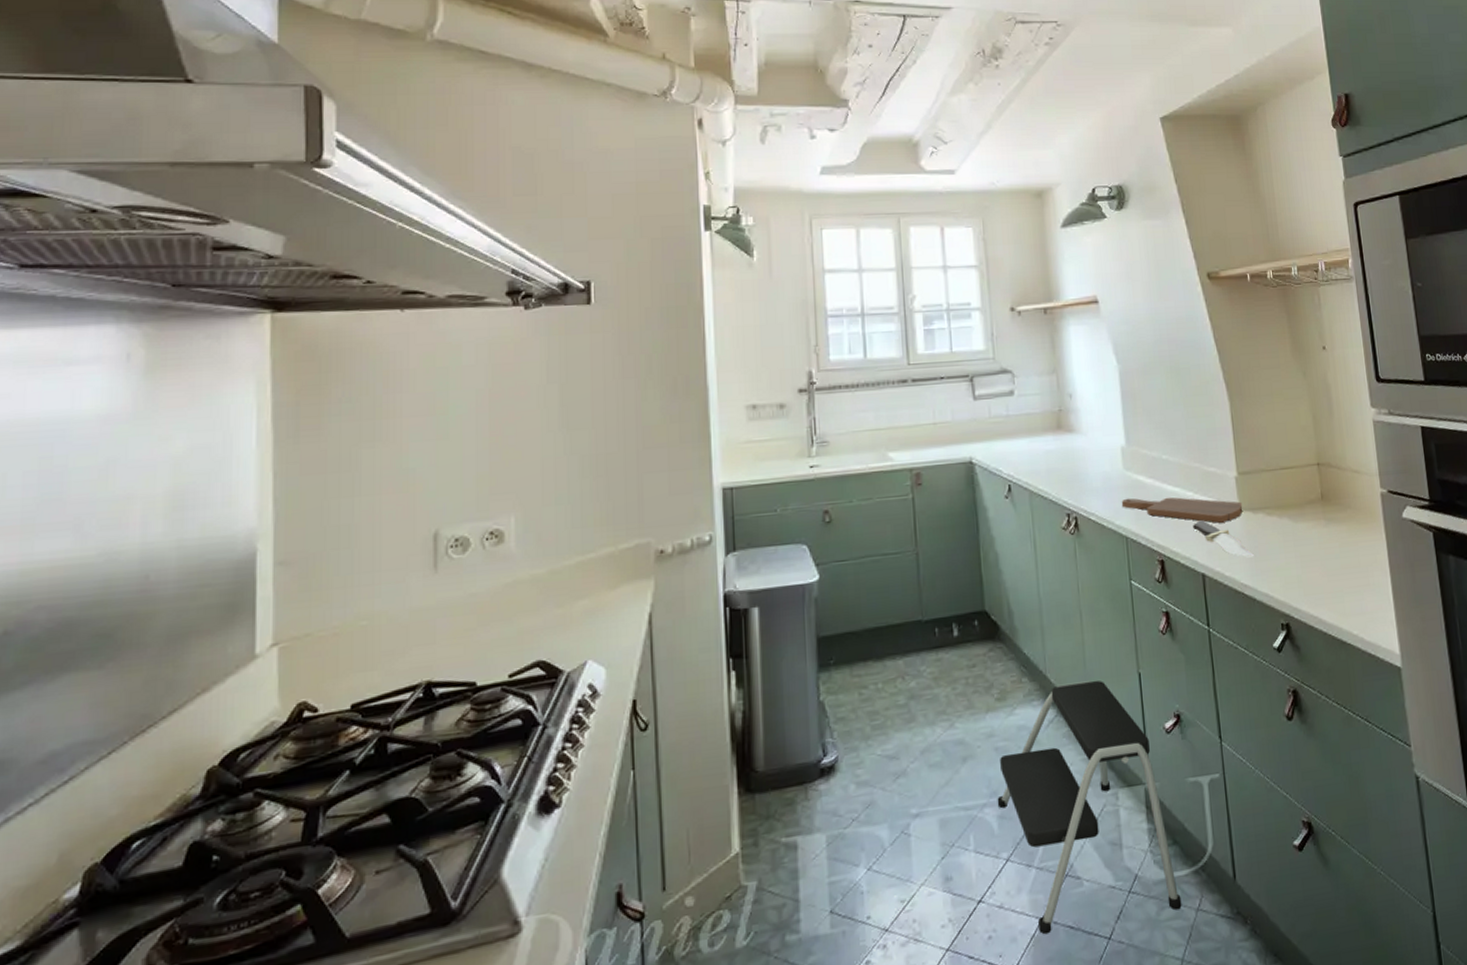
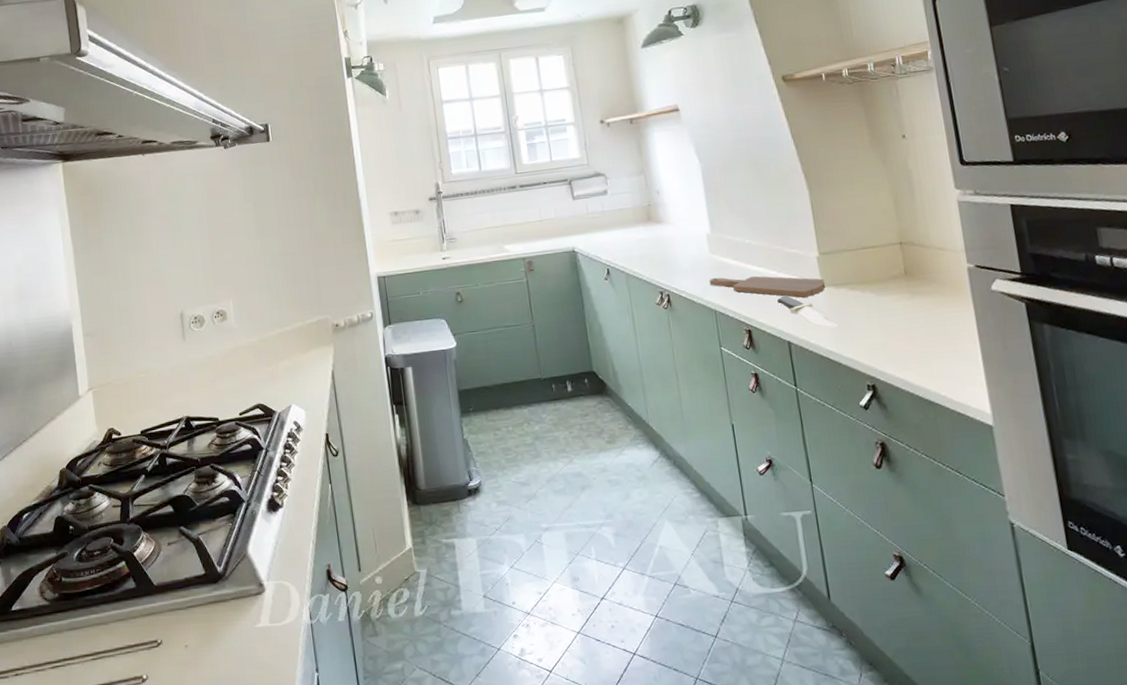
step stool: present [997,680,1182,935] -> none [612,429,780,629]

